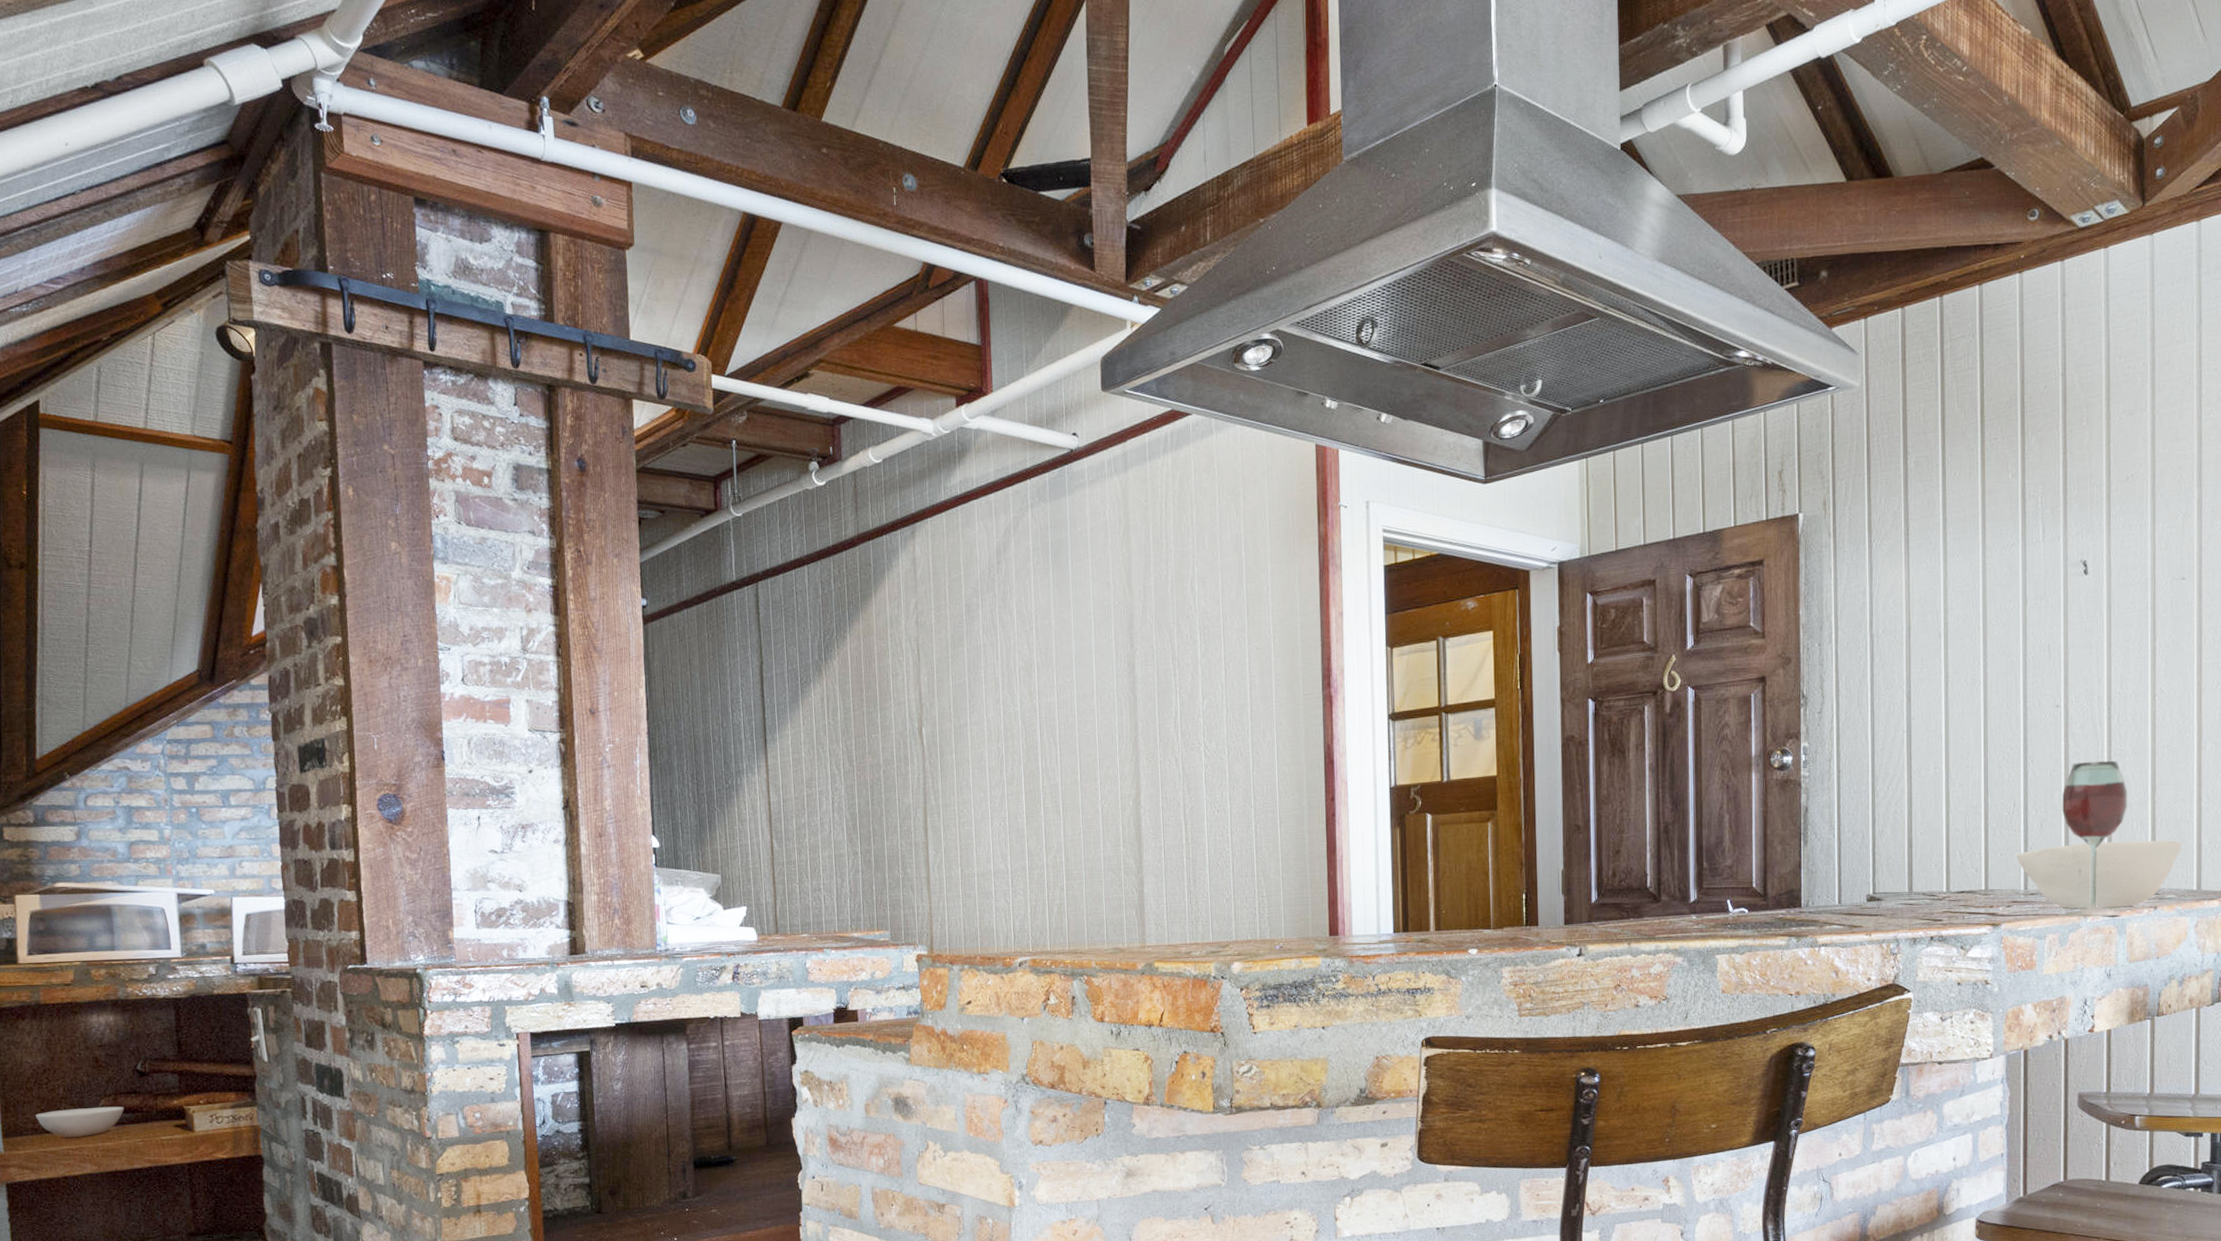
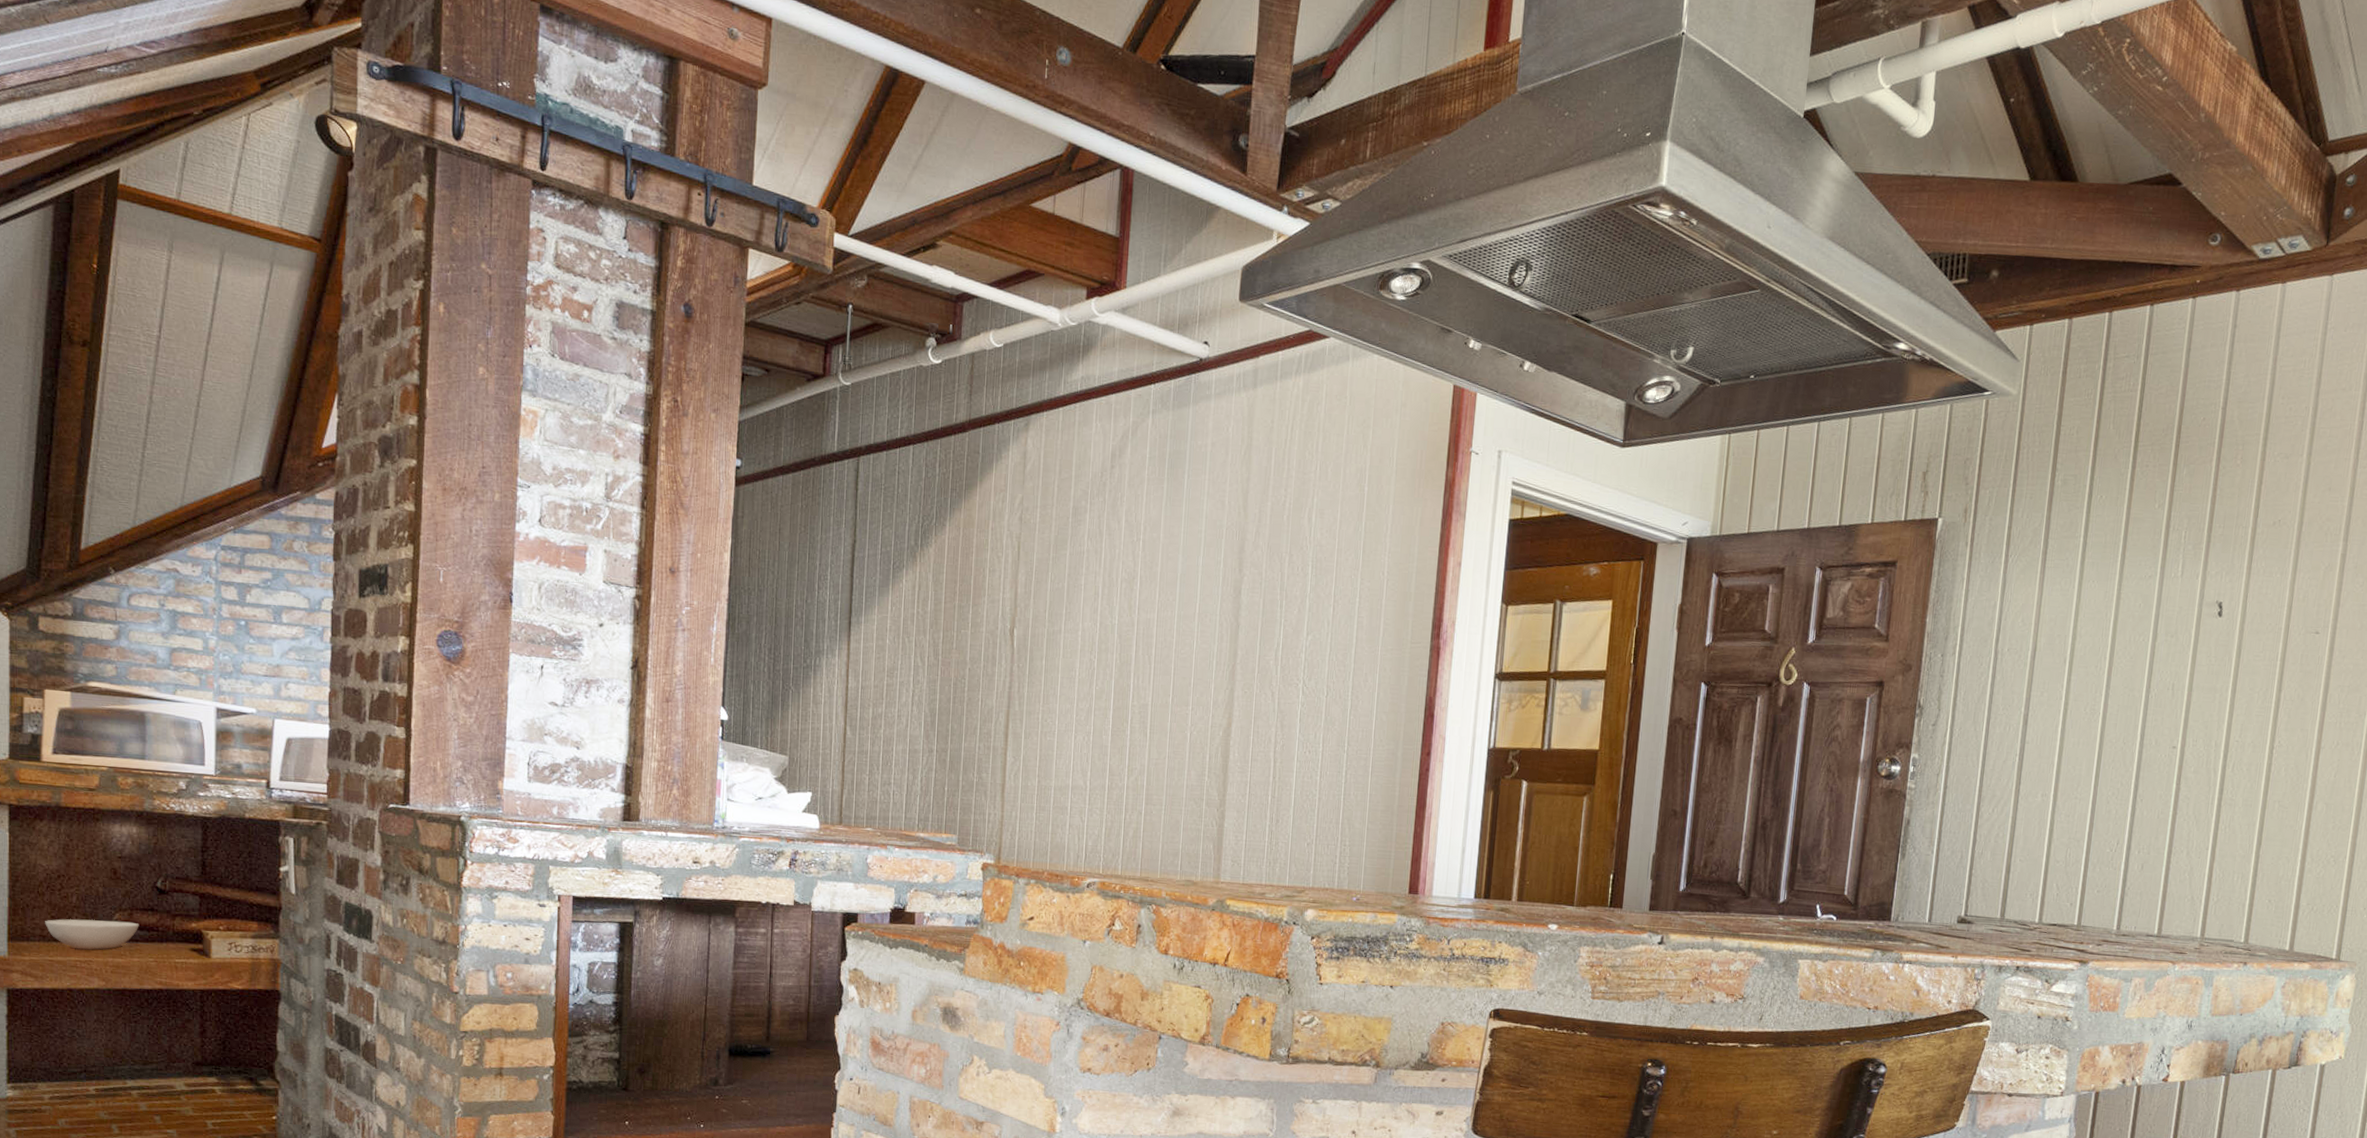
bowl: present [2016,840,2181,910] -> none [2113,889,2280,960]
wineglass: present [2062,760,2127,918] -> none [2155,807,2233,968]

